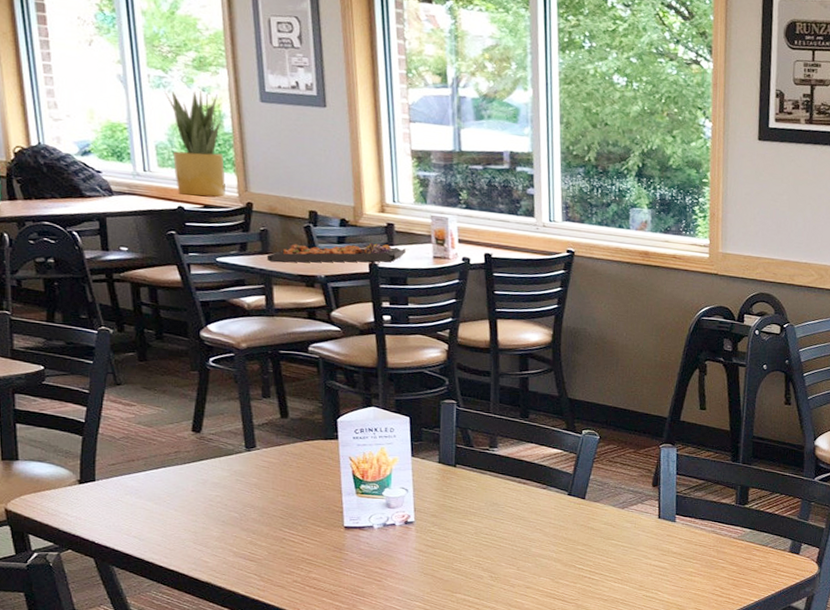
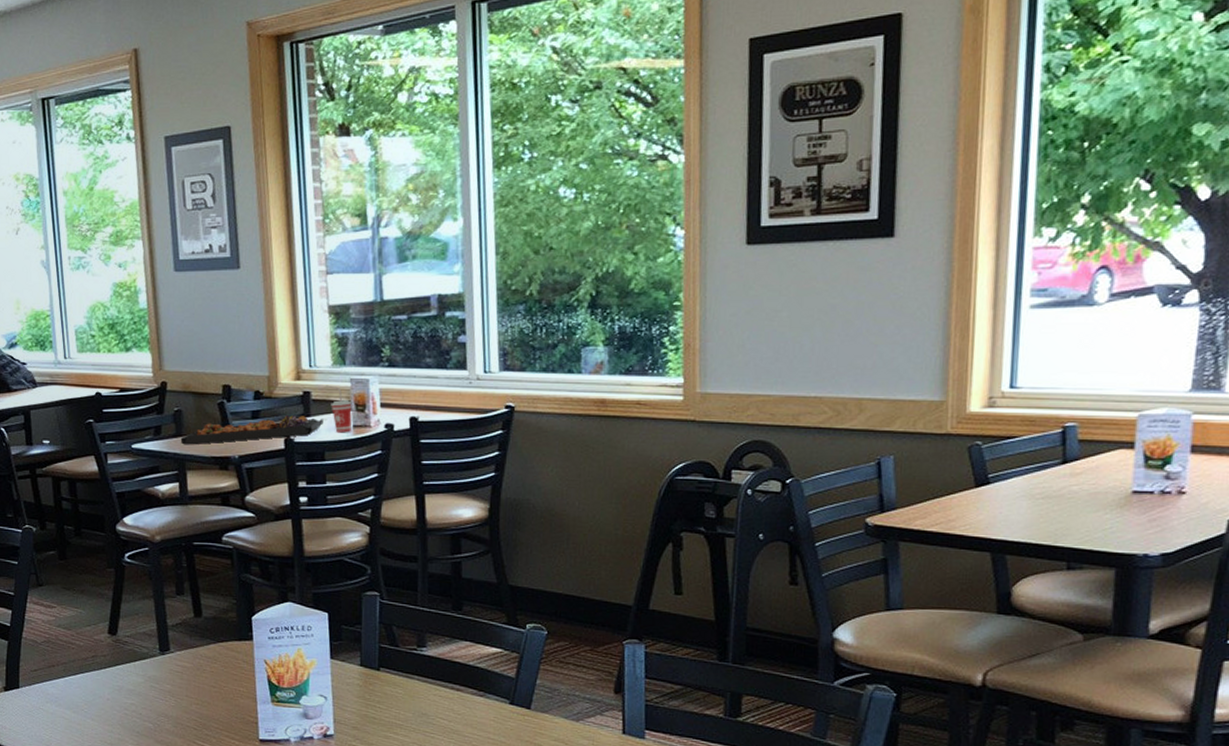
planter: present [164,91,226,197] -> none [84,267,141,381]
beverage cup: none [407,219,433,263] -> present [325,385,352,433]

